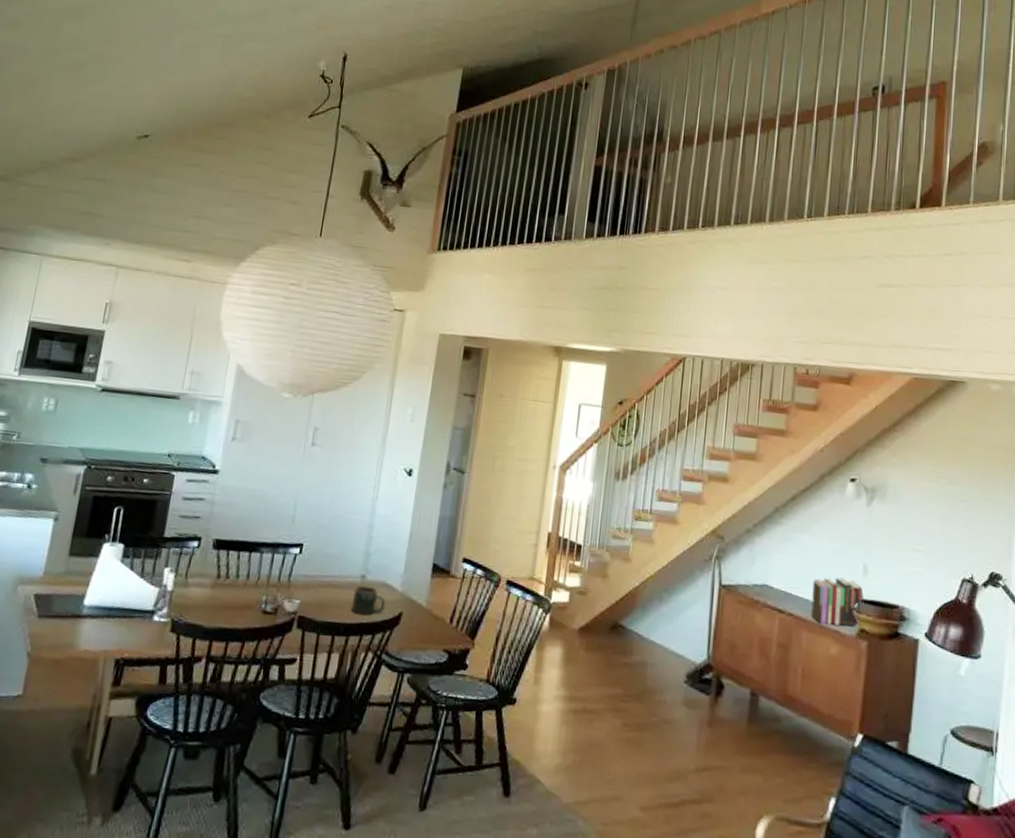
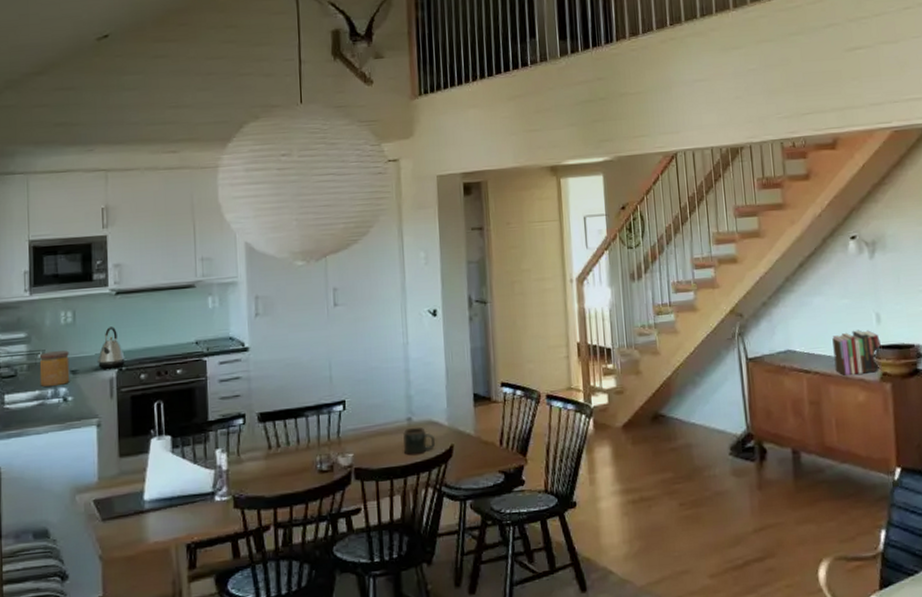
jar: none [8,435,43,472] -> present [39,350,70,388]
kettle: none [68,422,97,465] -> present [97,326,125,369]

